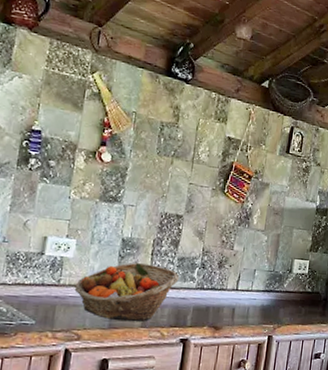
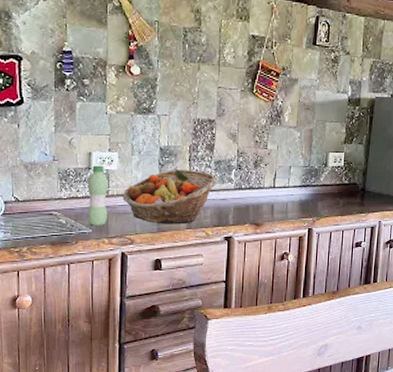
water bottle: none [32,251,61,318] -> present [87,165,108,226]

